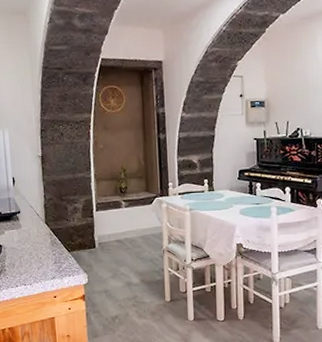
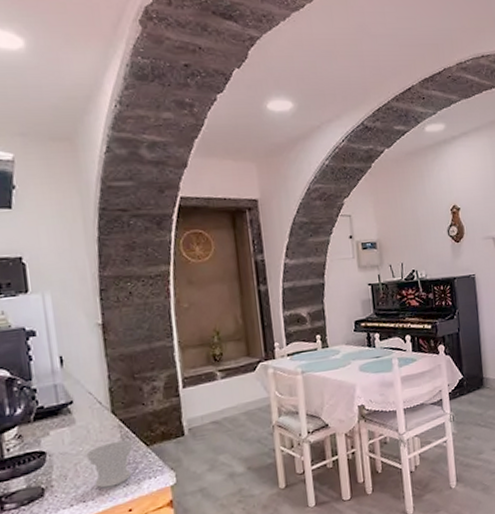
cup: none [27,245,59,278] -> present [86,440,133,488]

